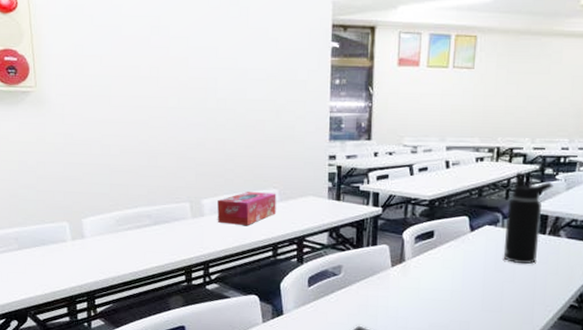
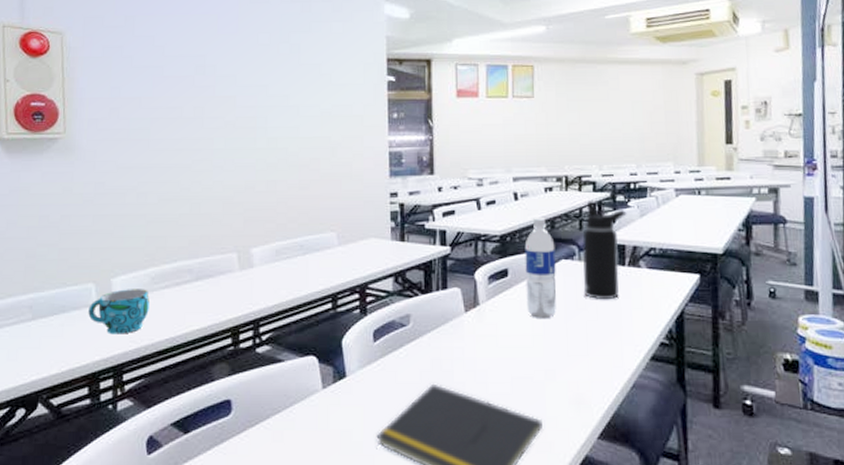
cup: none [64,228,115,267] -> present [88,289,149,335]
tissue box: present [217,191,277,225] -> none [268,235,335,275]
water bottle: none [448,186,481,277] -> present [524,218,557,318]

